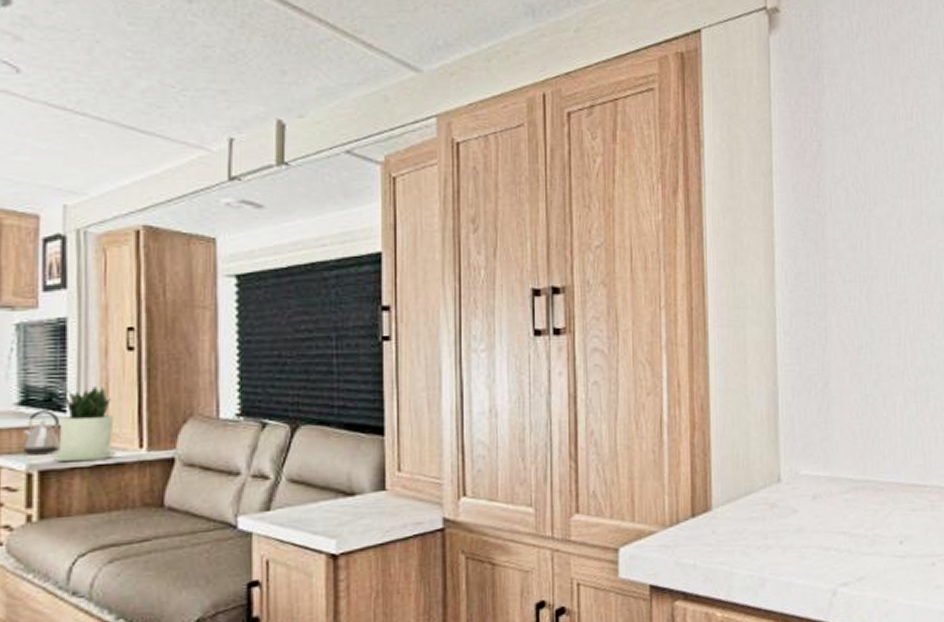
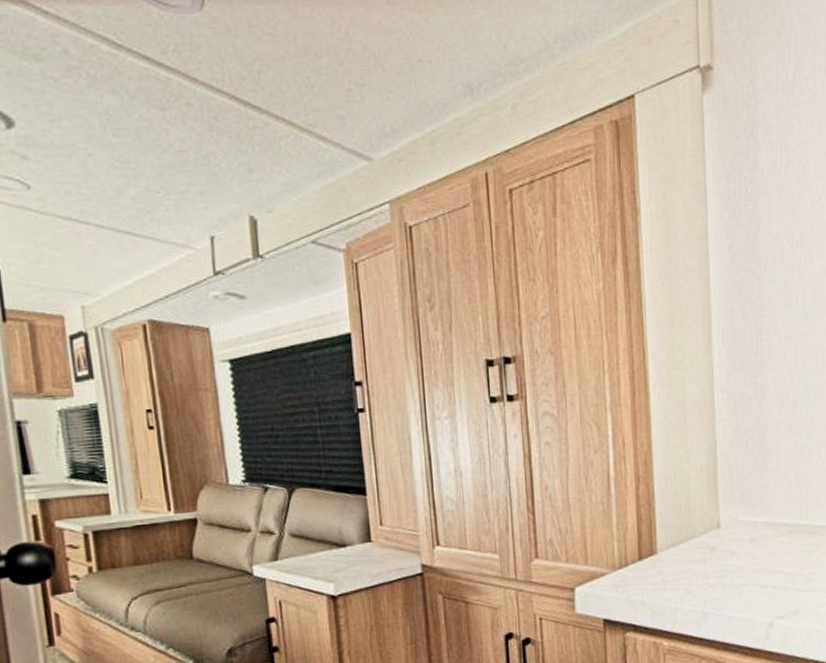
kettle: present [21,410,61,455] -> none [75,482,106,519]
planter: present [52,386,116,463] -> none [101,460,150,524]

